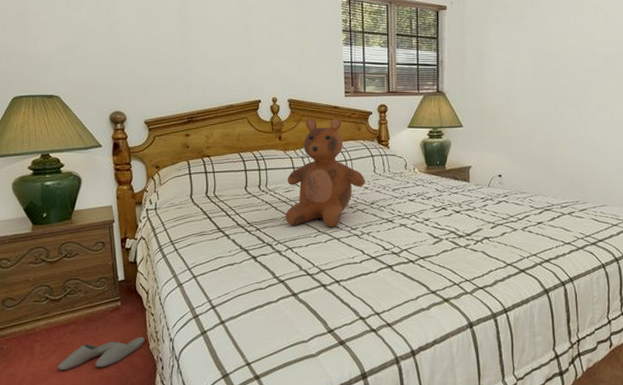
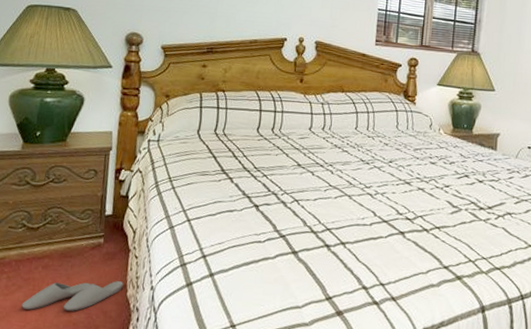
teddy bear: present [285,117,366,228] -> none [295,63,387,183]

